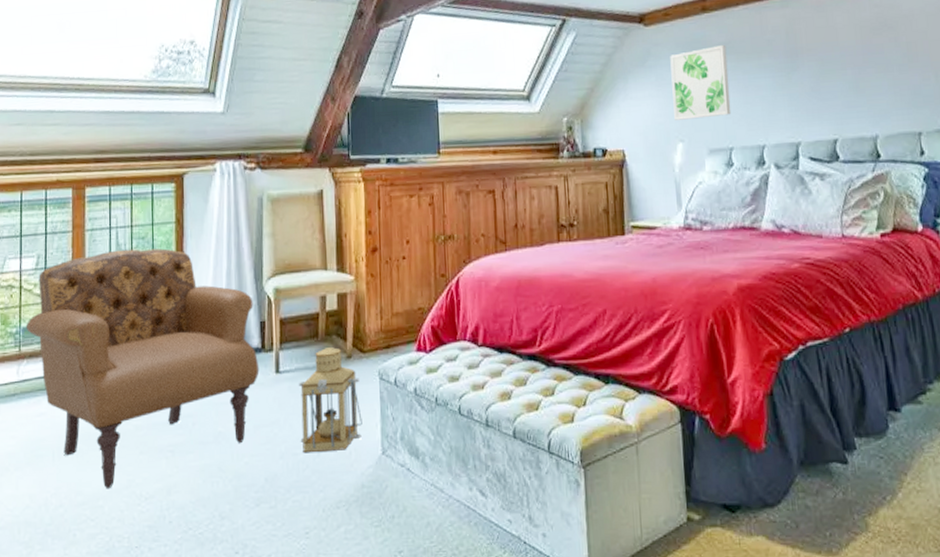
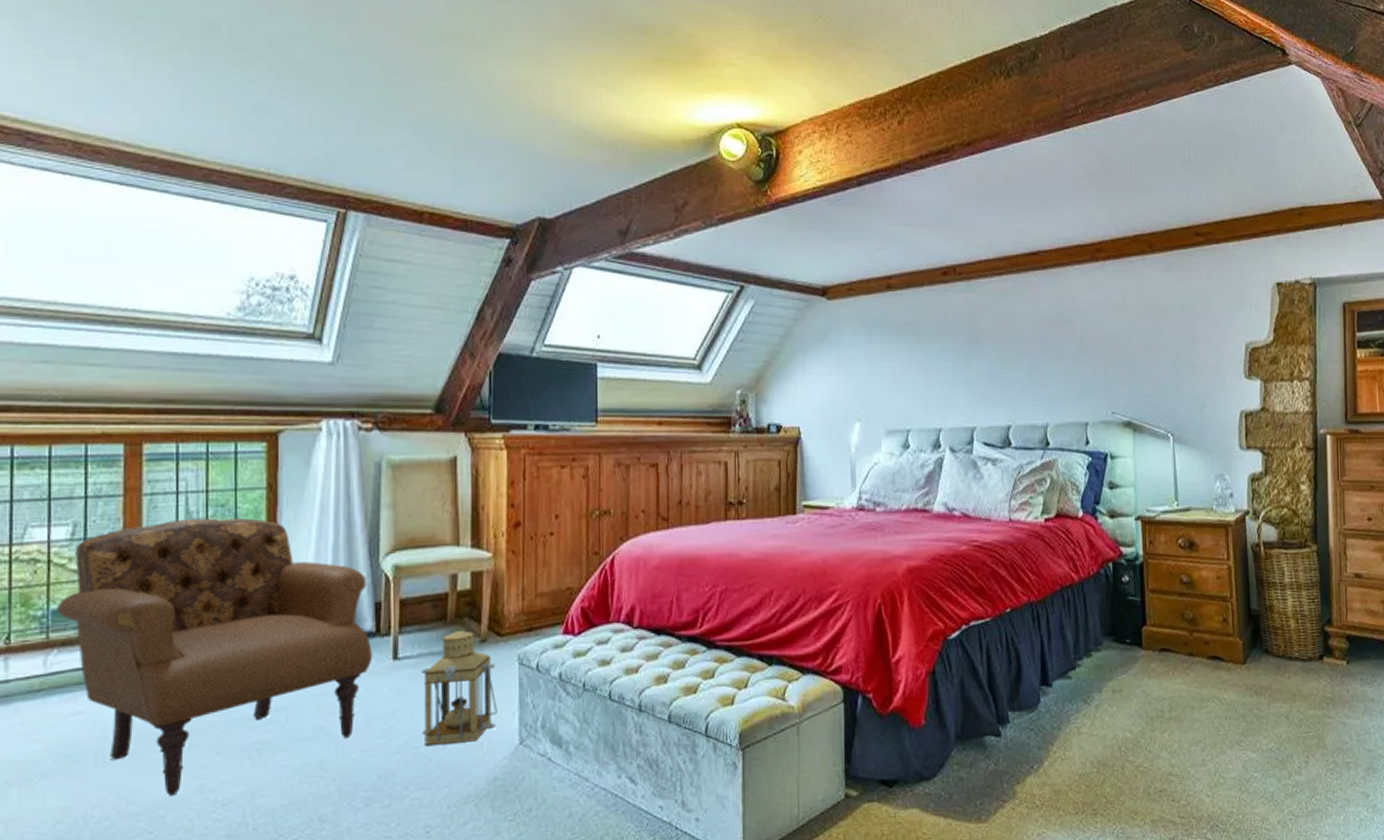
wall art: present [670,44,732,120] -> none [852,324,911,399]

